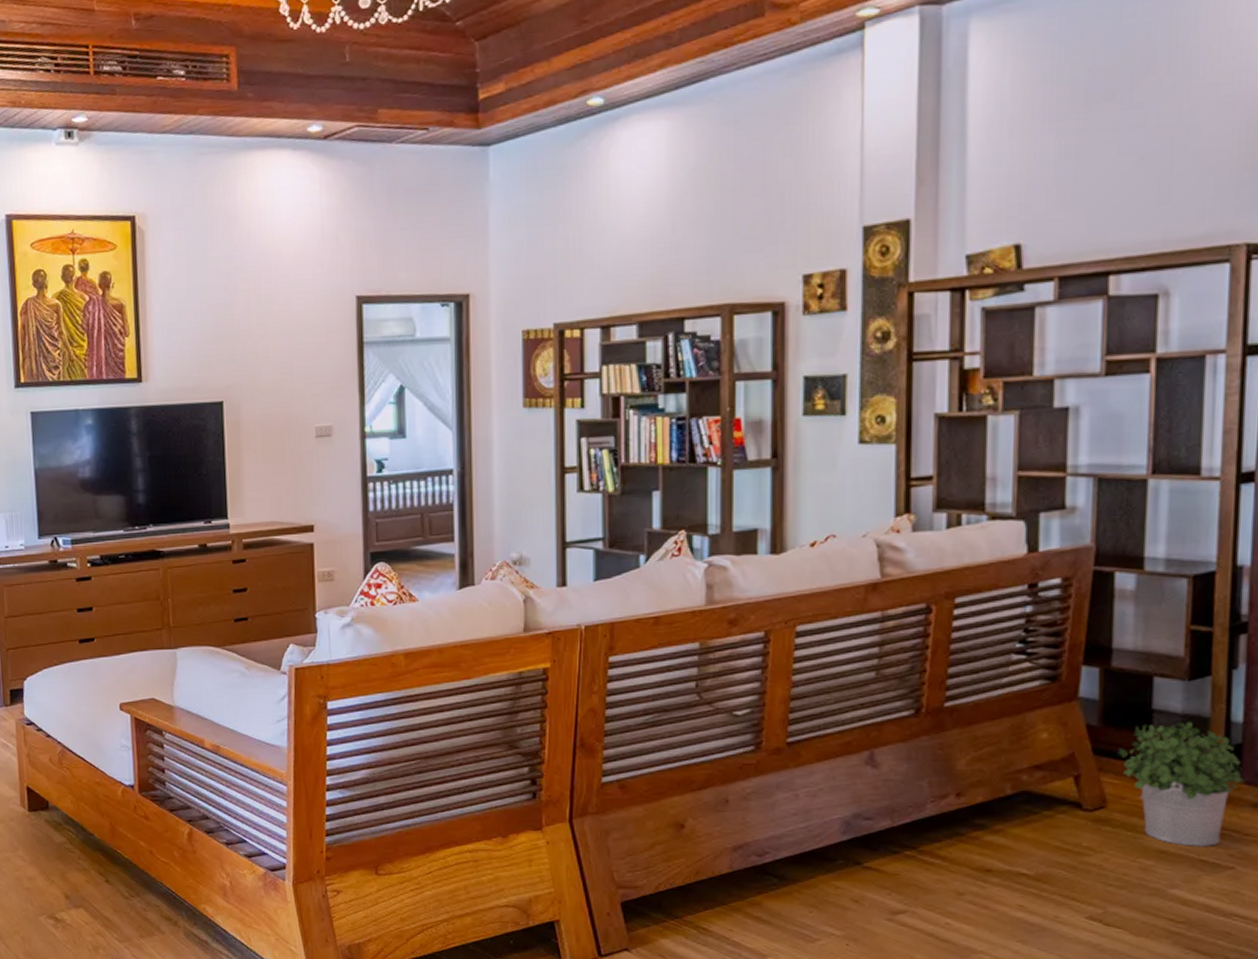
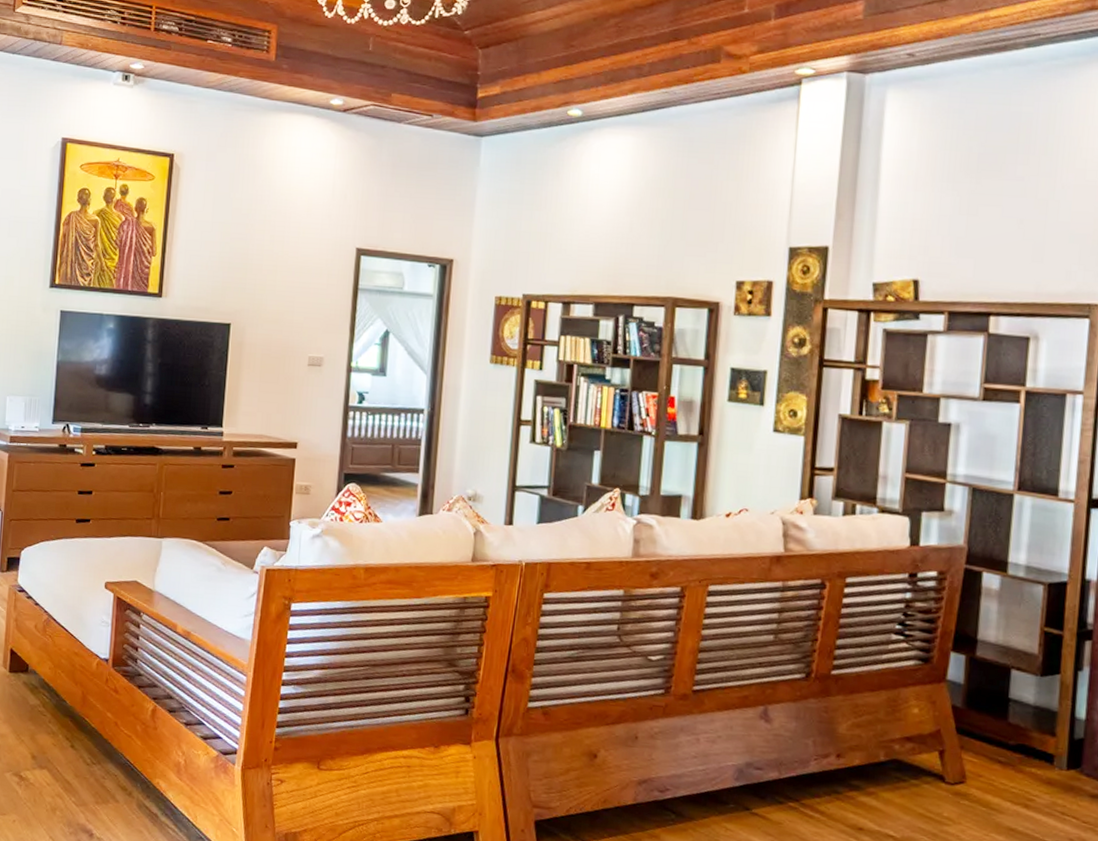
potted plant: present [1118,722,1244,847] -> none [977,711,1084,829]

